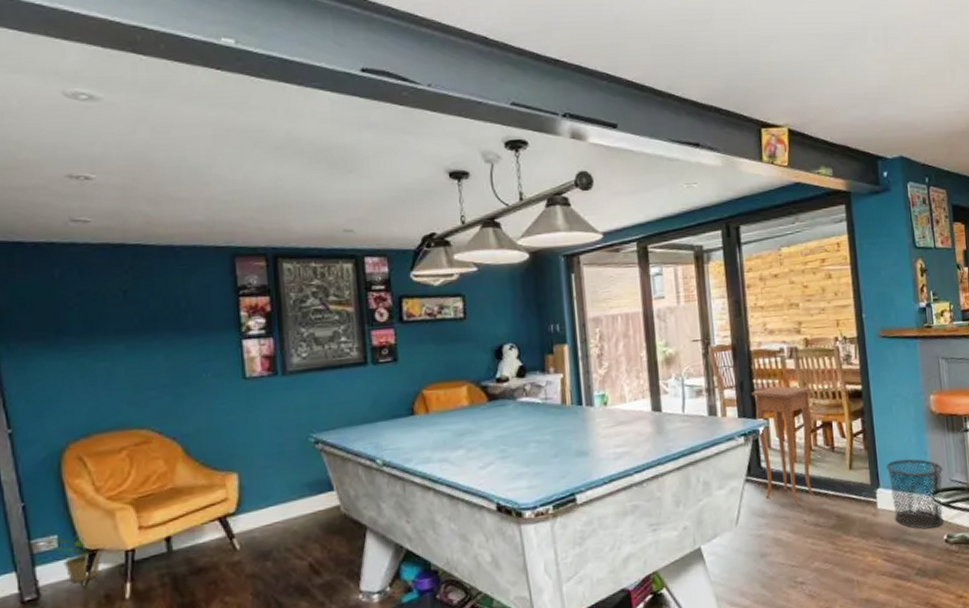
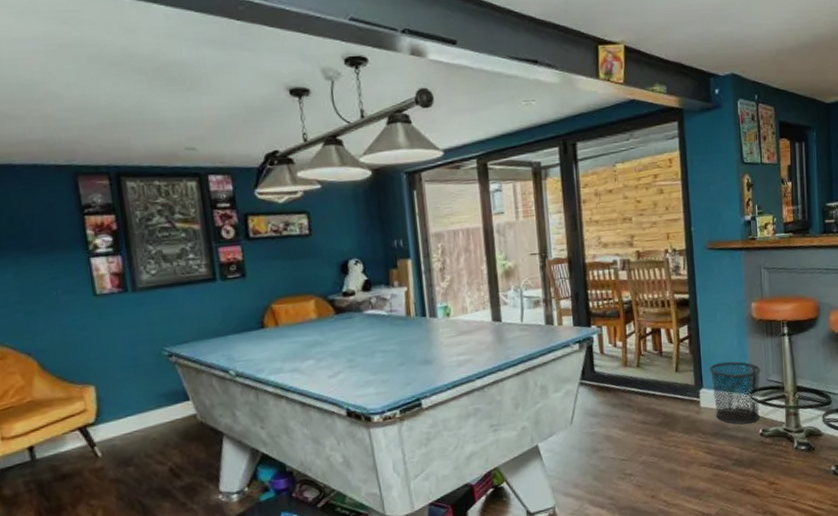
side table: present [751,385,814,505] -> none [585,296,642,406]

